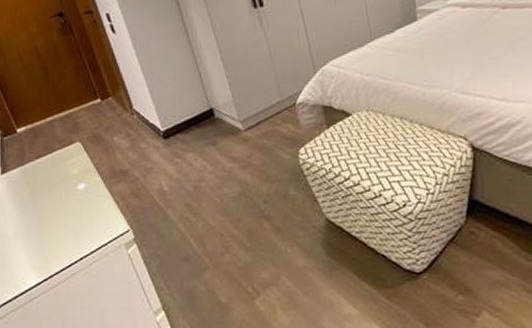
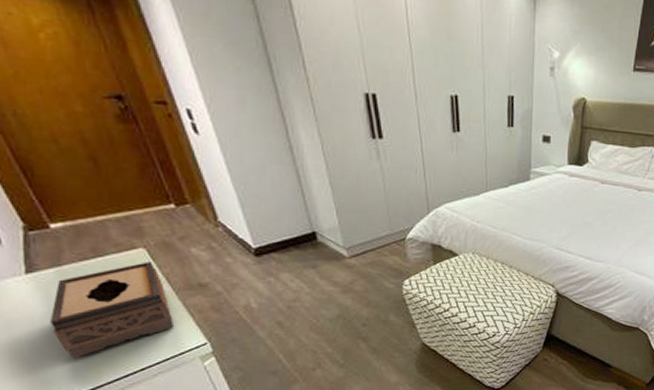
tissue box: none [17,154,104,250] -> present [50,262,175,358]

